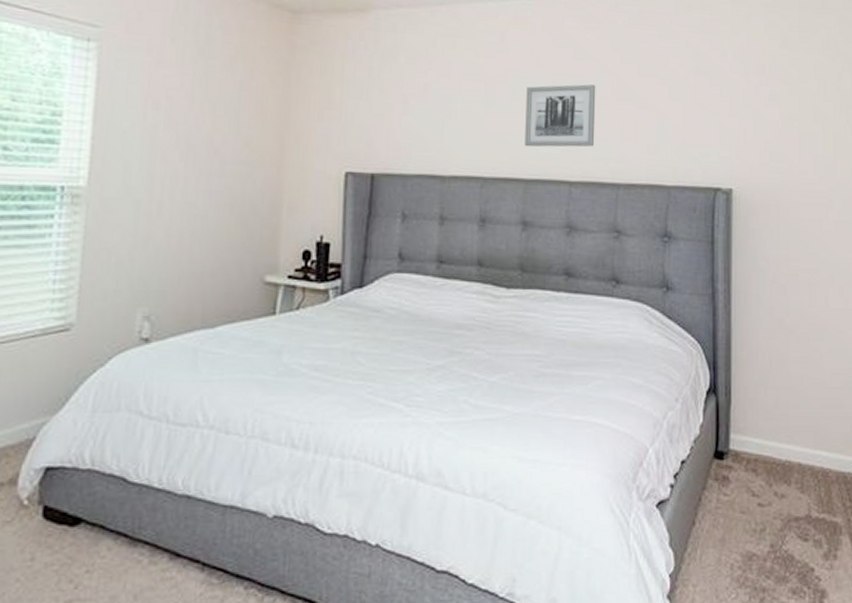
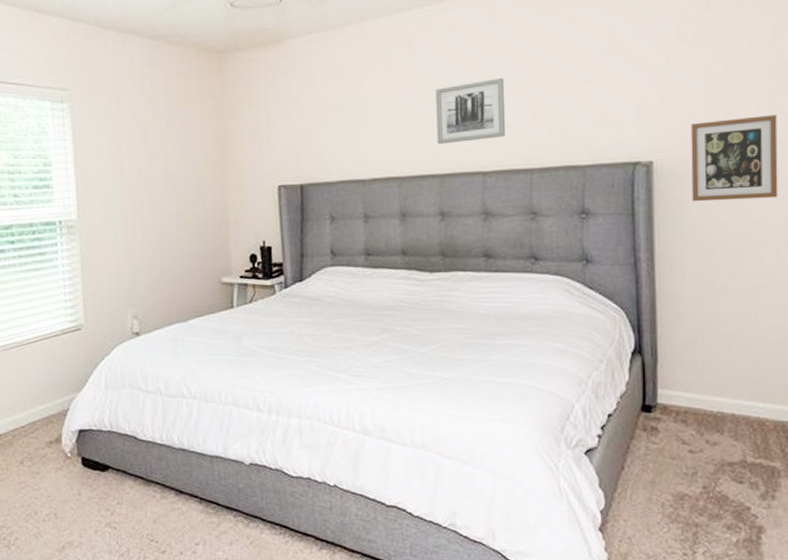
picture frame: none [767,155,842,238] -> present [690,115,778,202]

